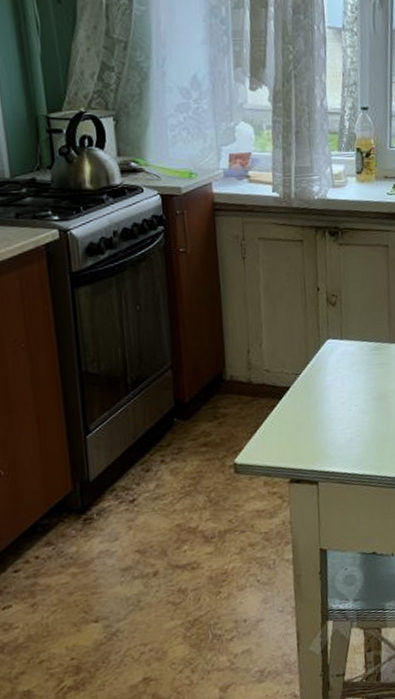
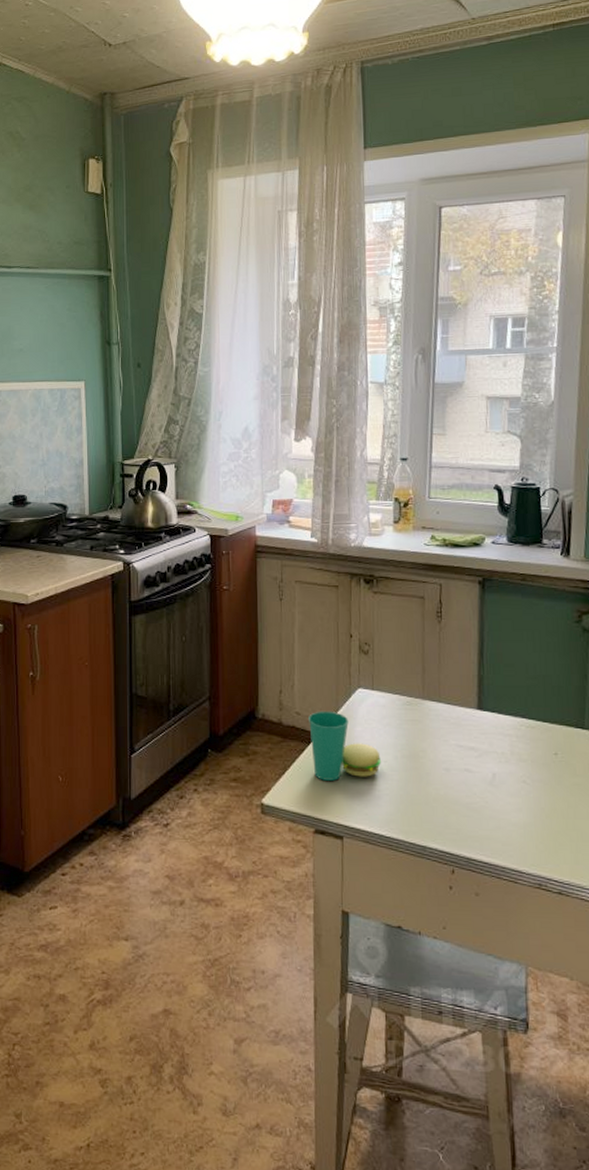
cup: none [279,364,353,432] -> present [309,711,382,781]

